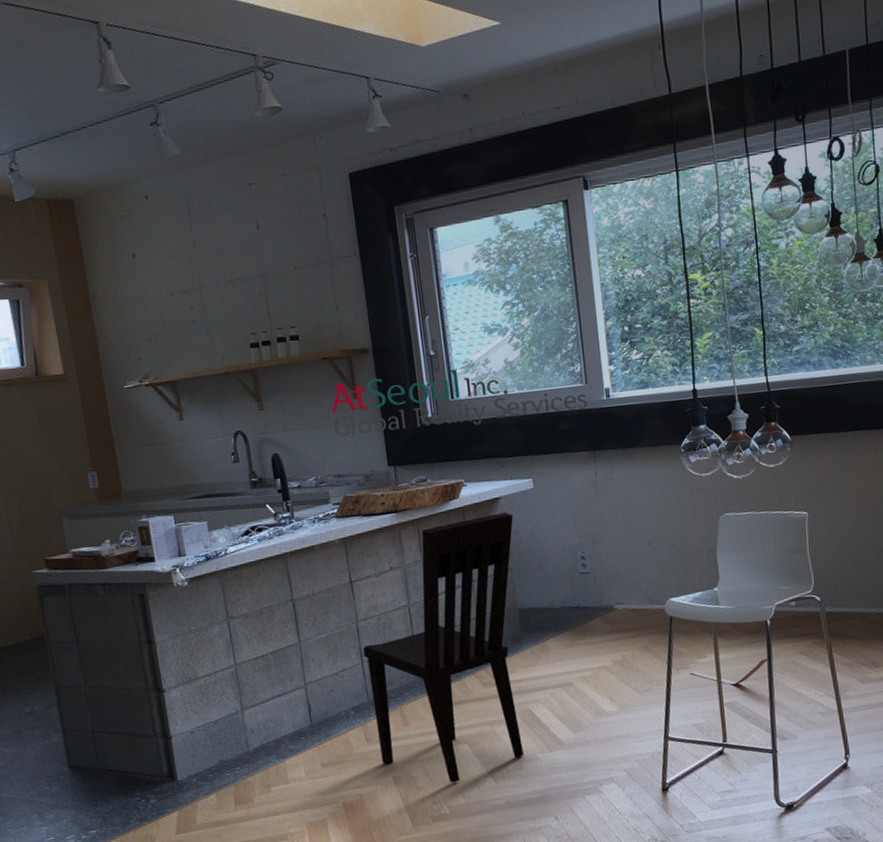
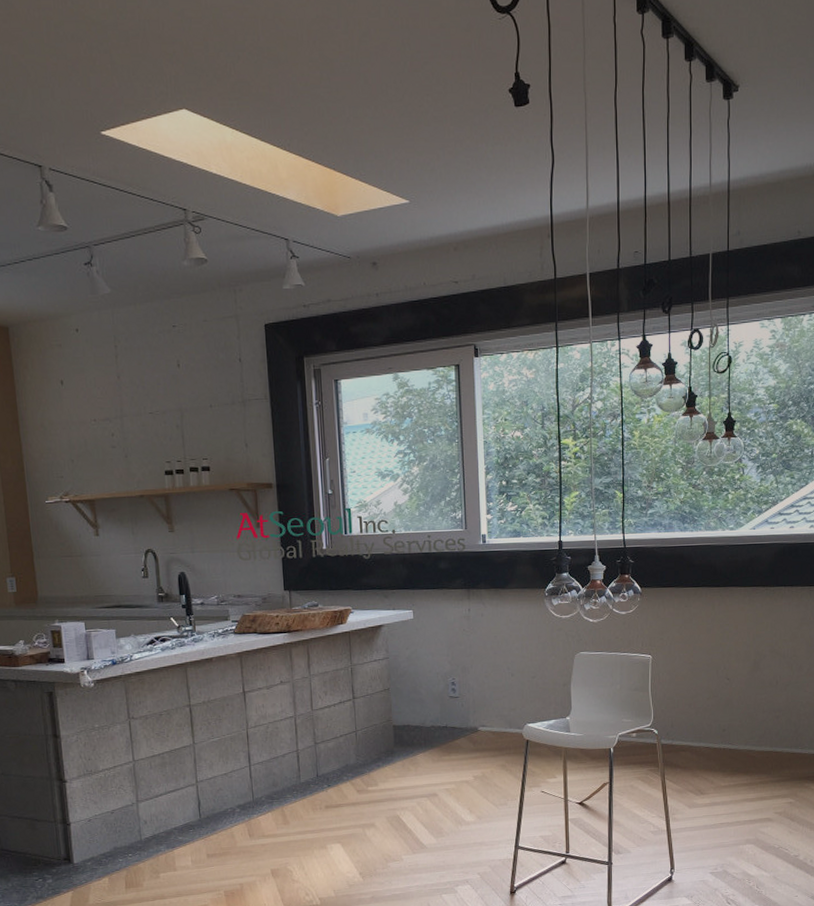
dining chair: present [363,512,524,783] -> none [251,639,393,877]

